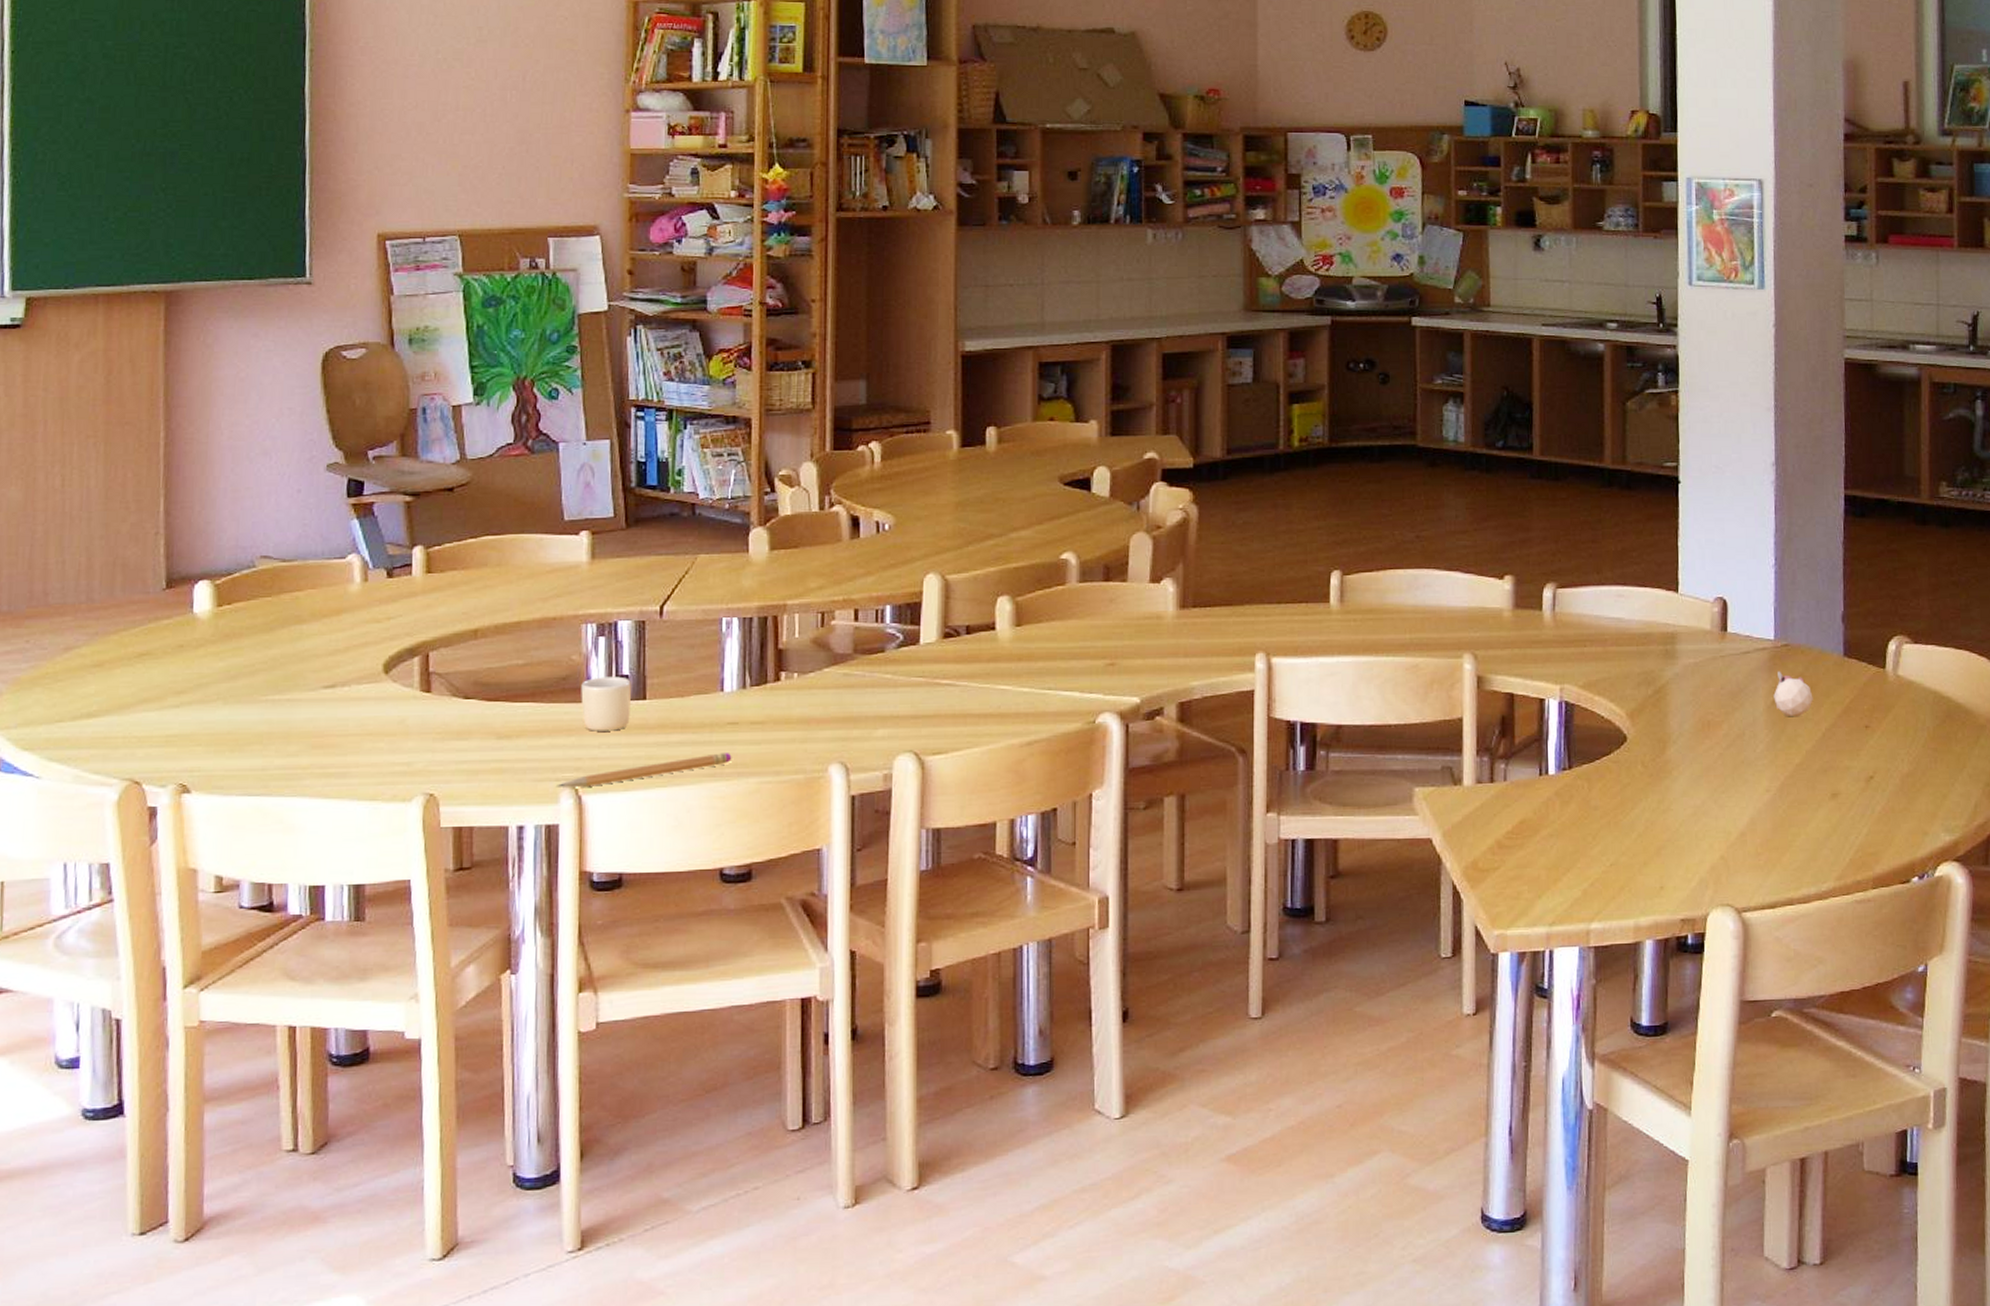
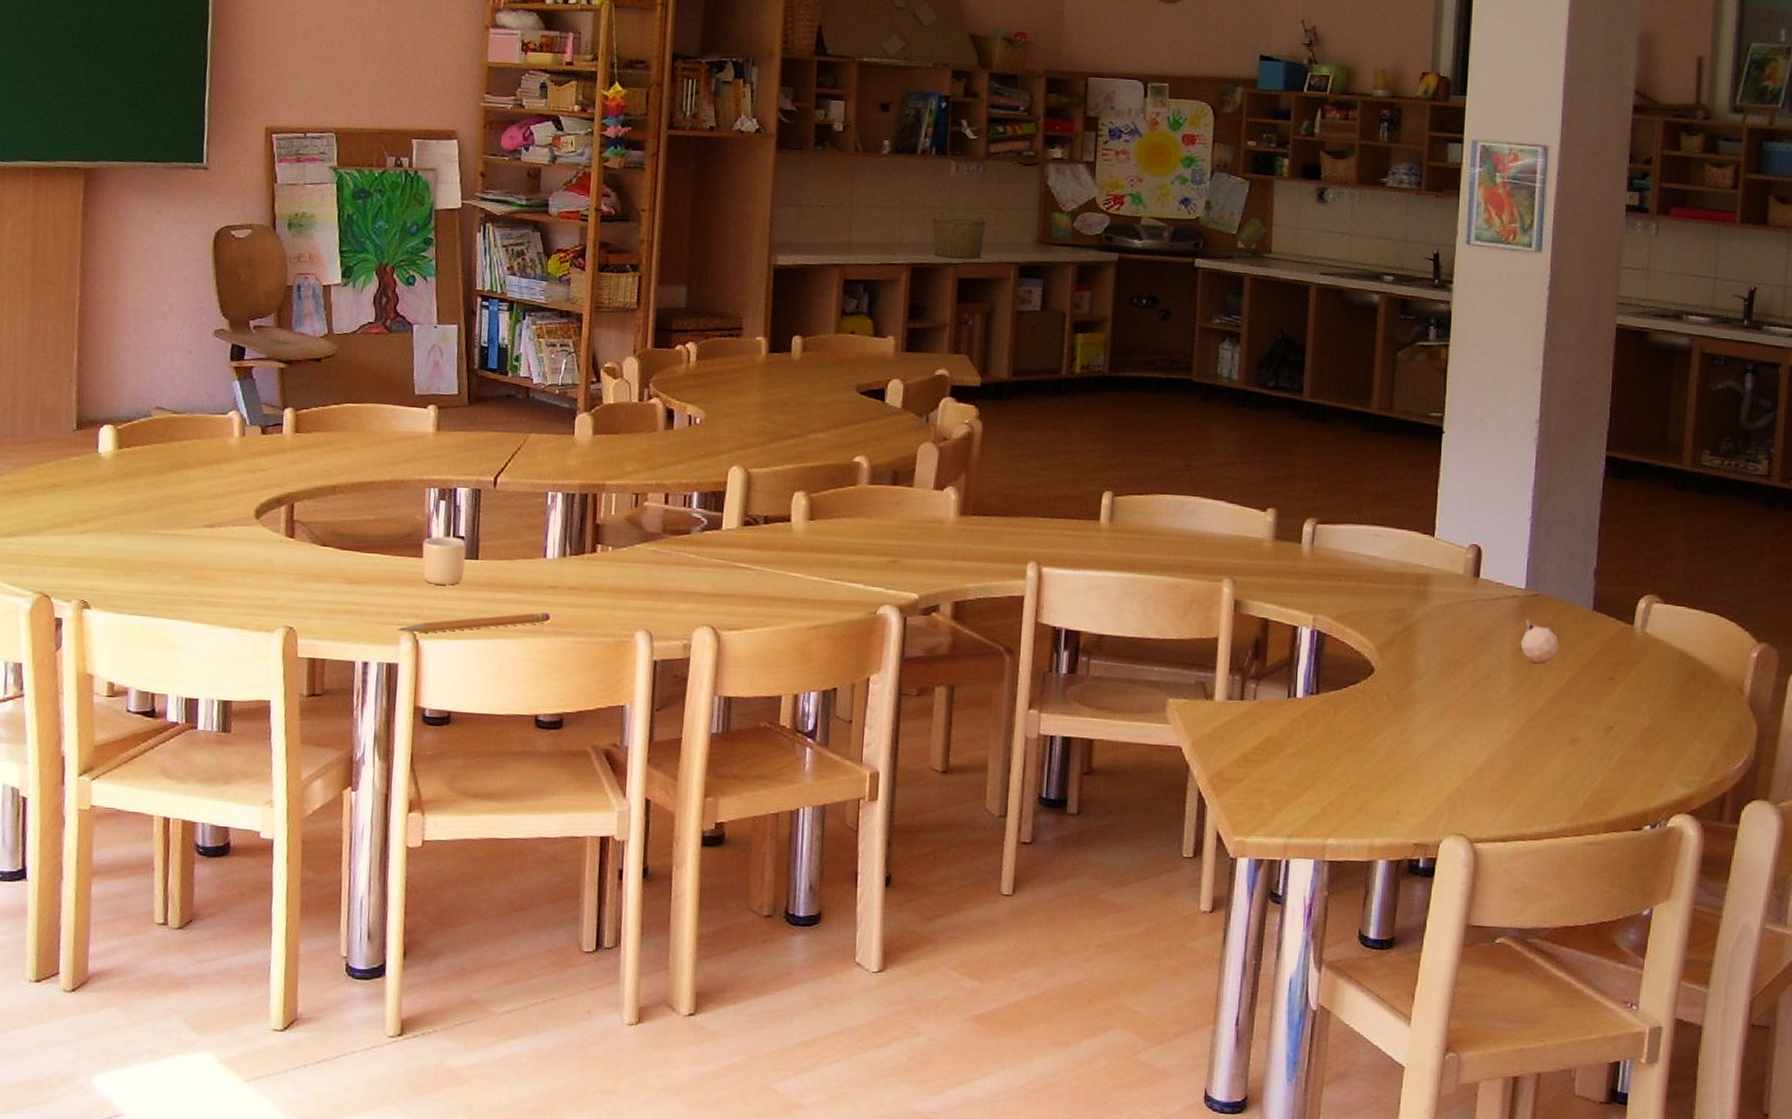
basket: none [1130,282,1189,332] -> present [932,210,987,259]

